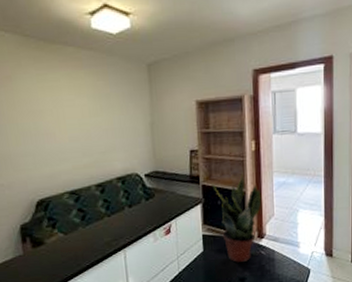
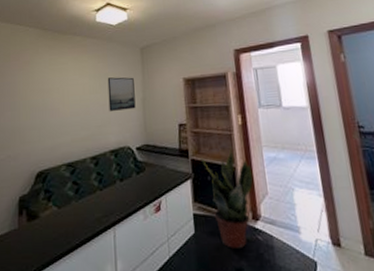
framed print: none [109,98,143,136] -> present [107,77,136,111]

